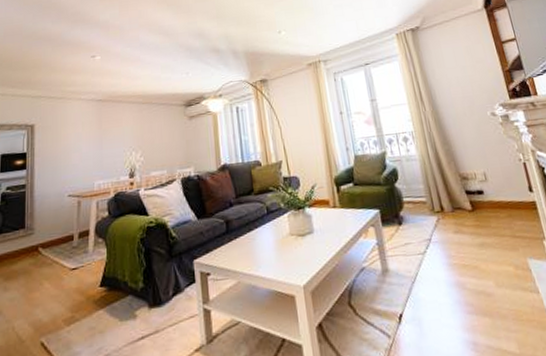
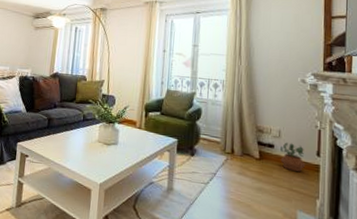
potted plant: none [490,184,522,215] -> present [280,142,306,172]

